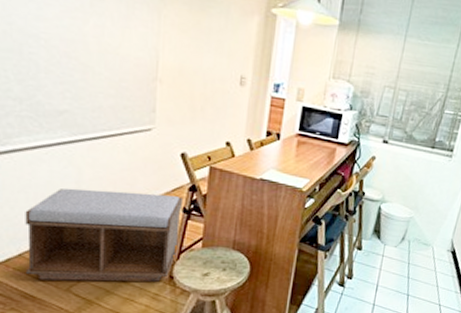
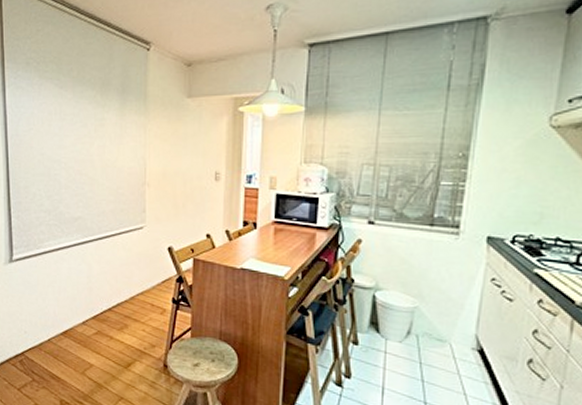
bench: present [25,188,182,282] -> none [52,282,171,370]

